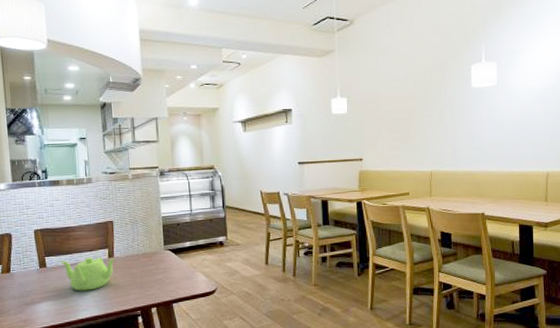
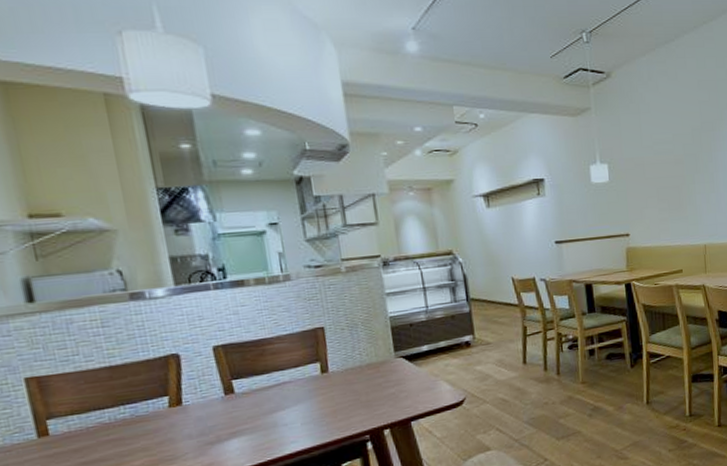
teapot: present [61,257,117,291] -> none [254,373,332,419]

